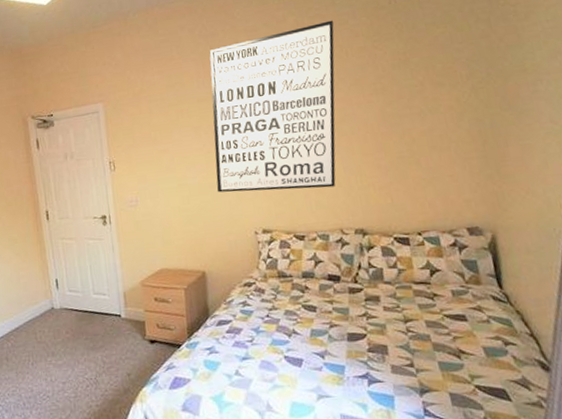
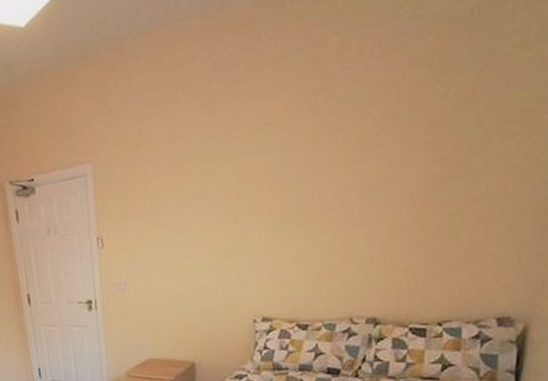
wall art: present [209,20,336,193] -> none [216,41,391,275]

